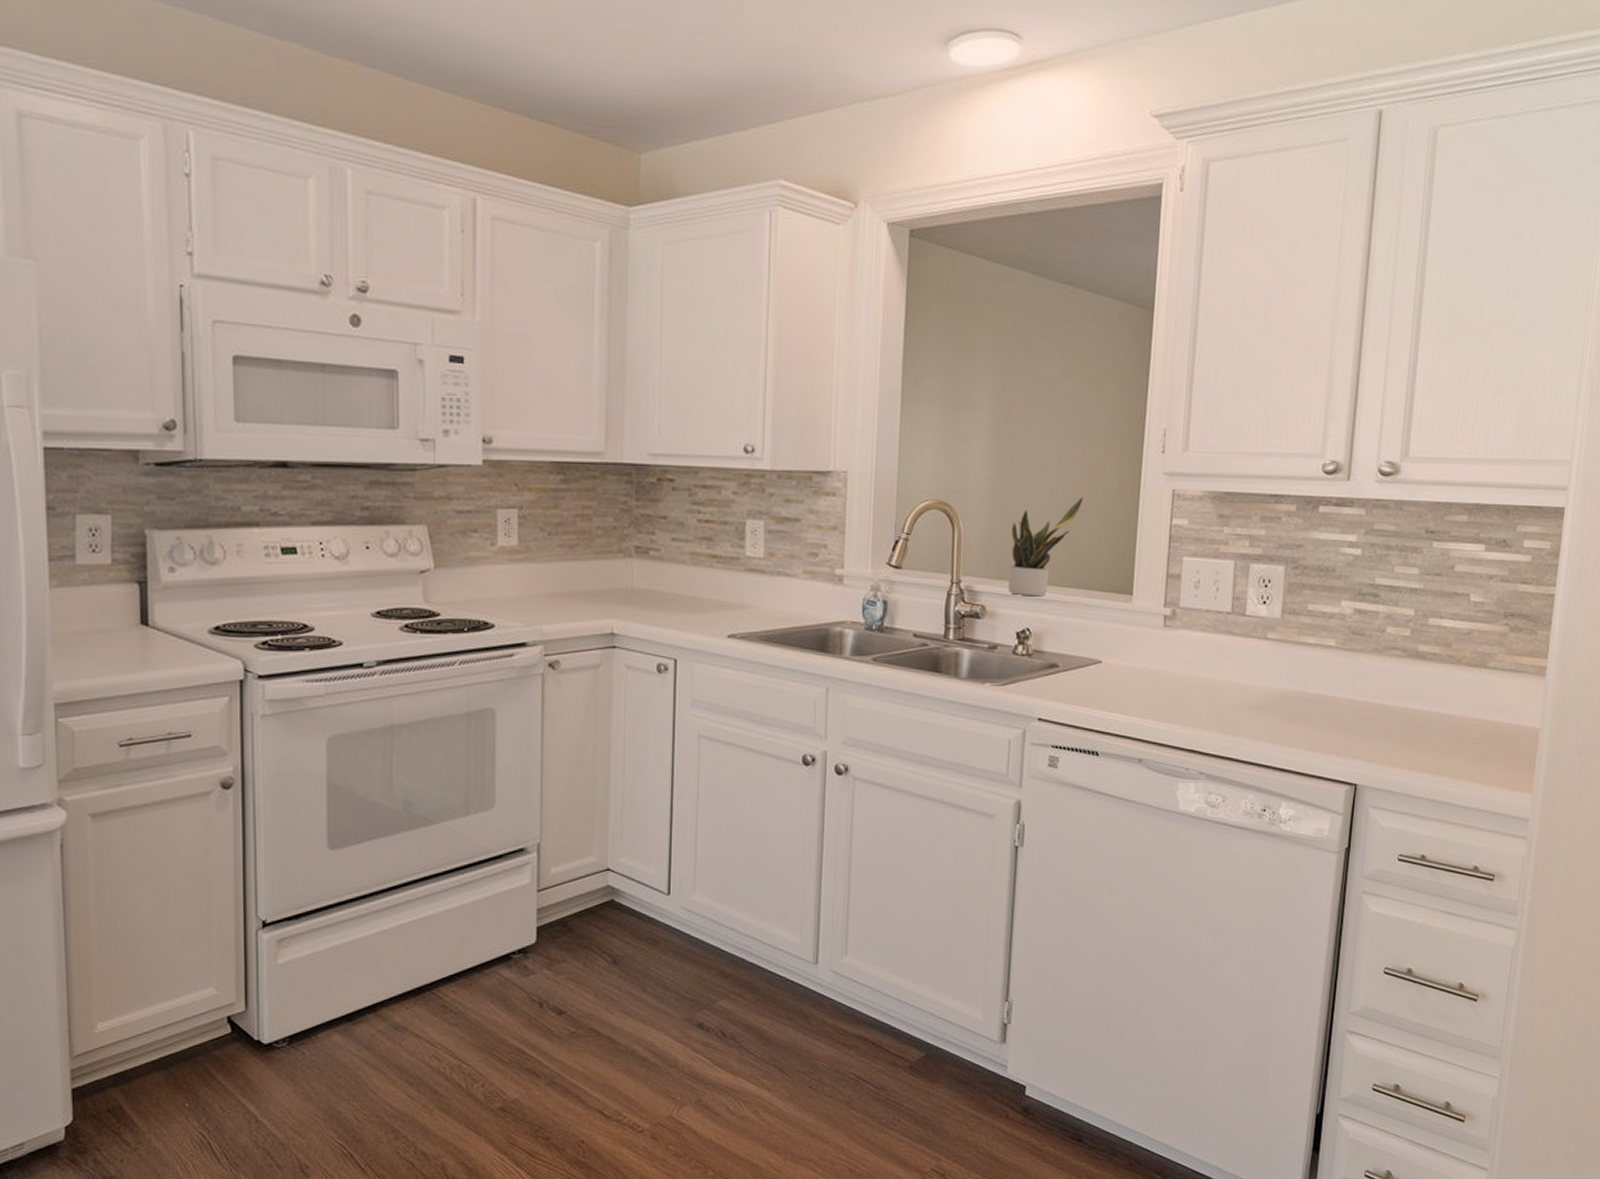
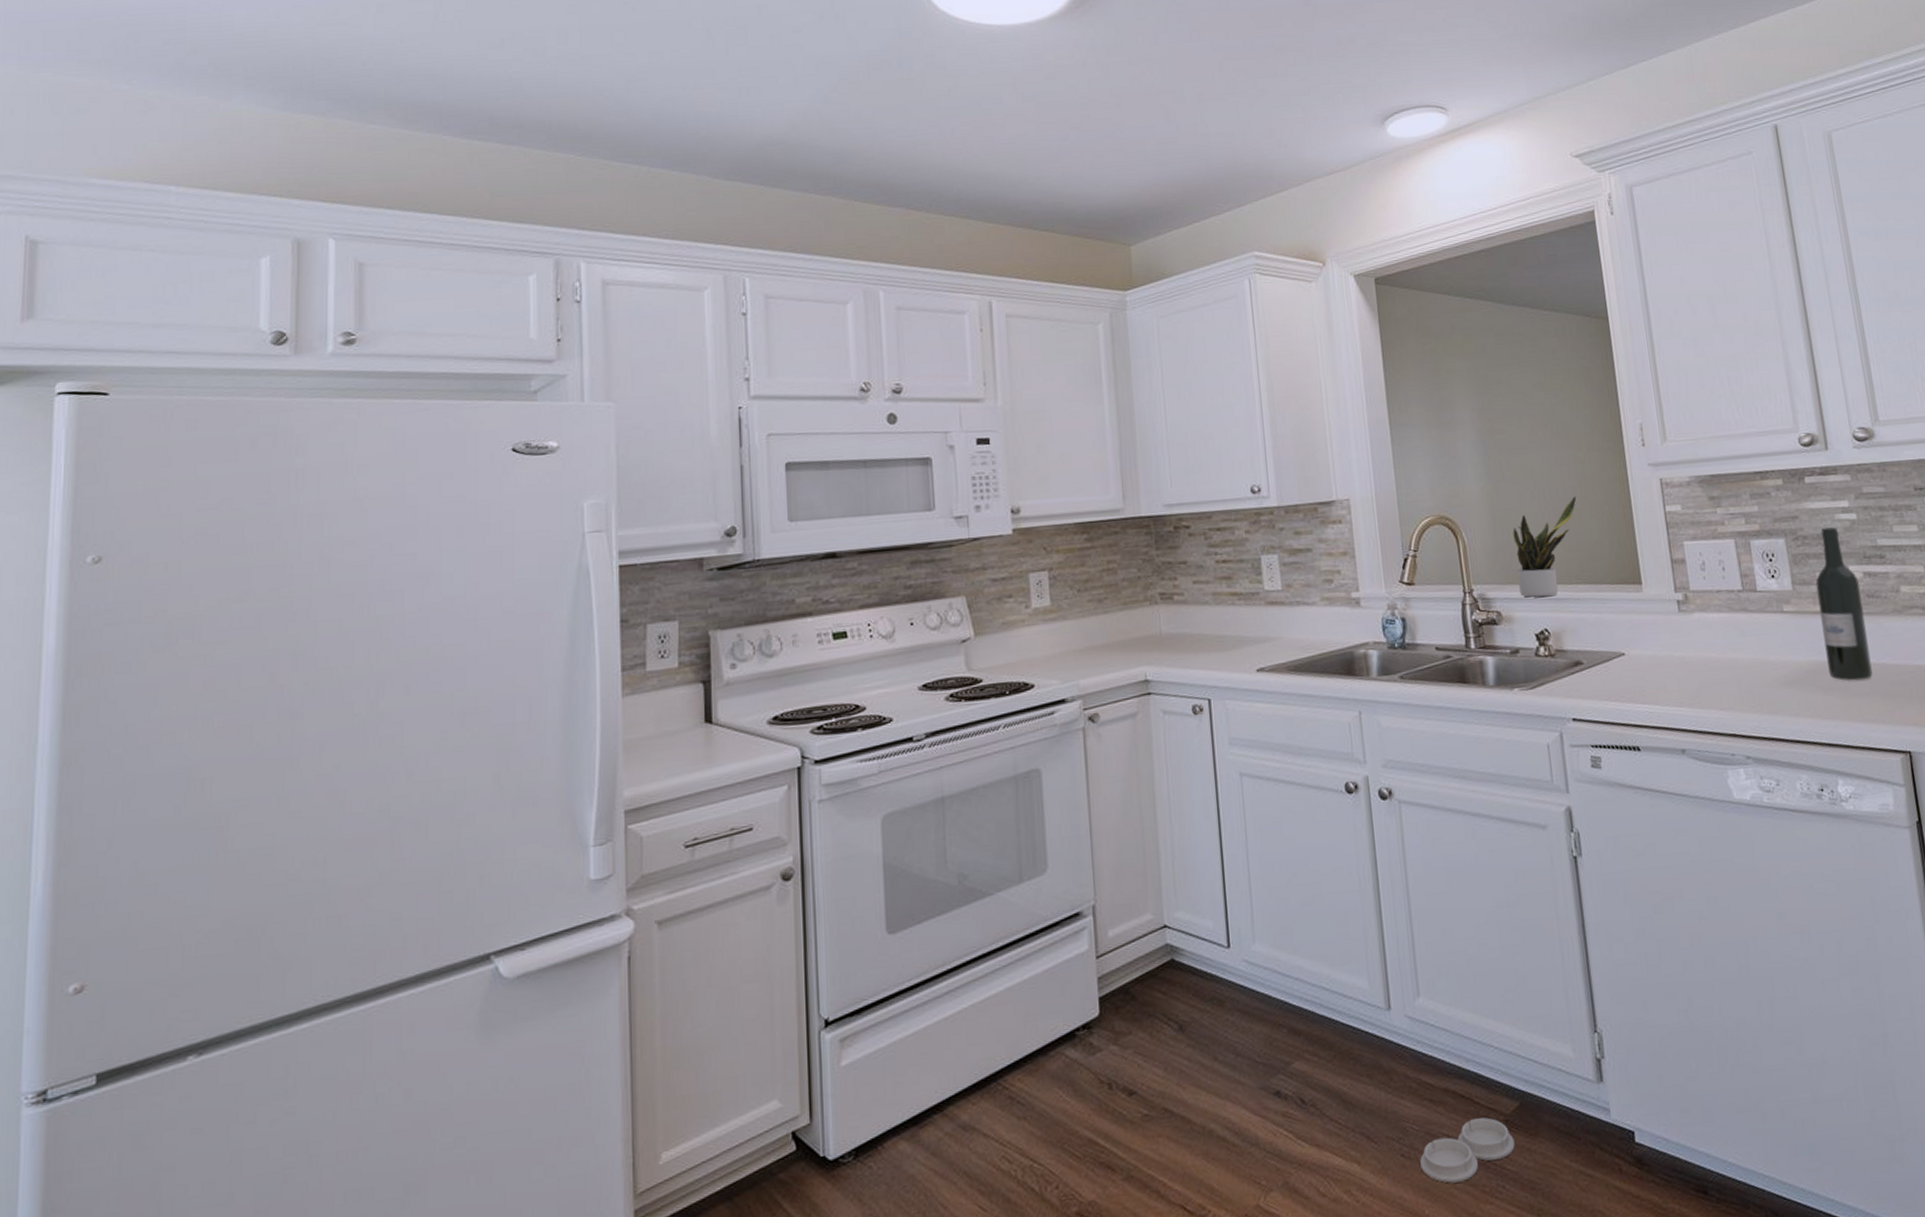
pet bowl: none [826,1063,916,1113] -> present [1420,1117,1515,1184]
wine bottle: none [1297,560,1349,713] -> present [1815,527,1873,681]

